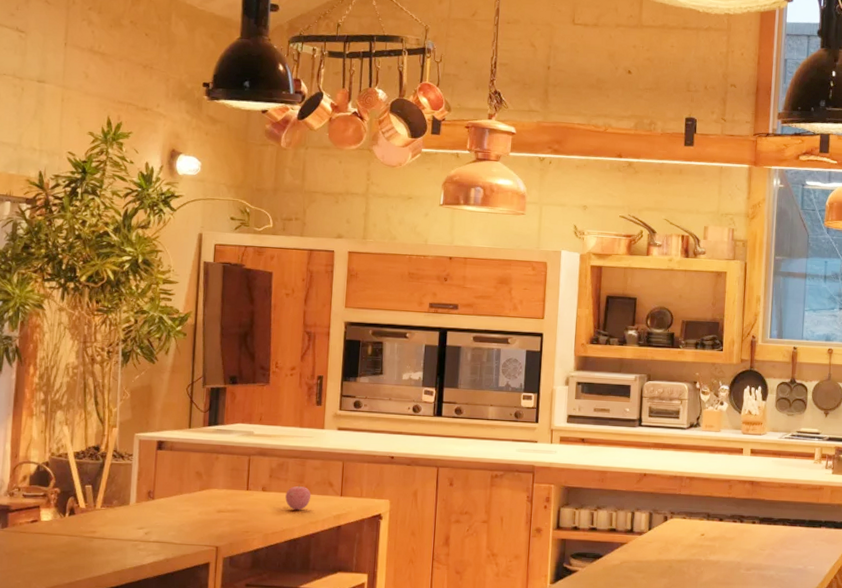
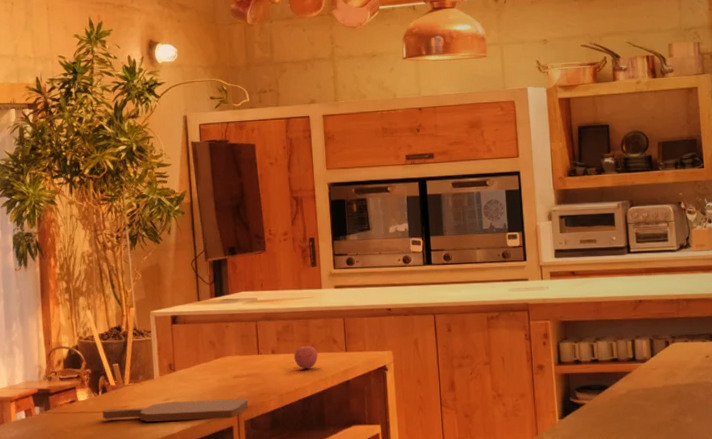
cutting board: none [67,531,230,554] -> present [102,398,249,422]

